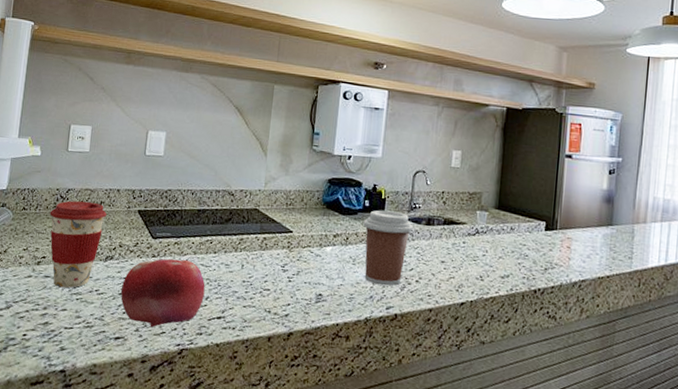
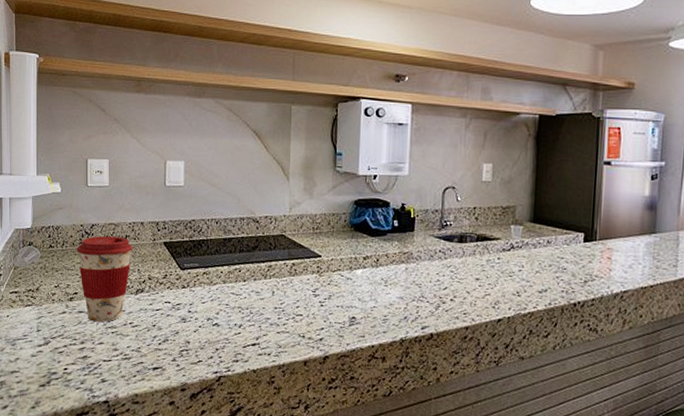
fruit: present [120,258,205,328] -> none [154,289,238,357]
coffee cup: present [363,210,413,286] -> none [393,229,445,306]

